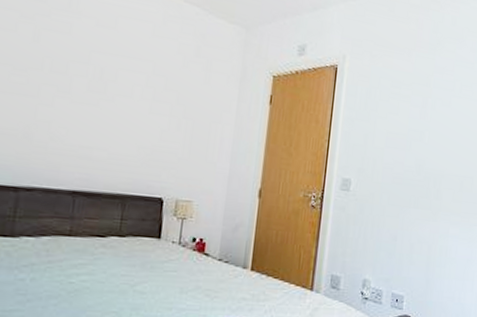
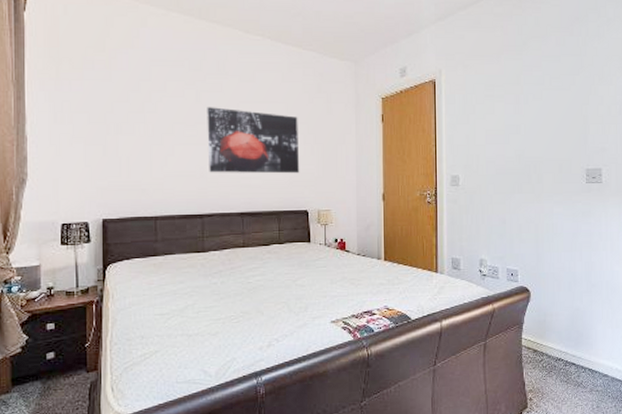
wall art: none [36,50,167,151] -> present [207,107,300,174]

